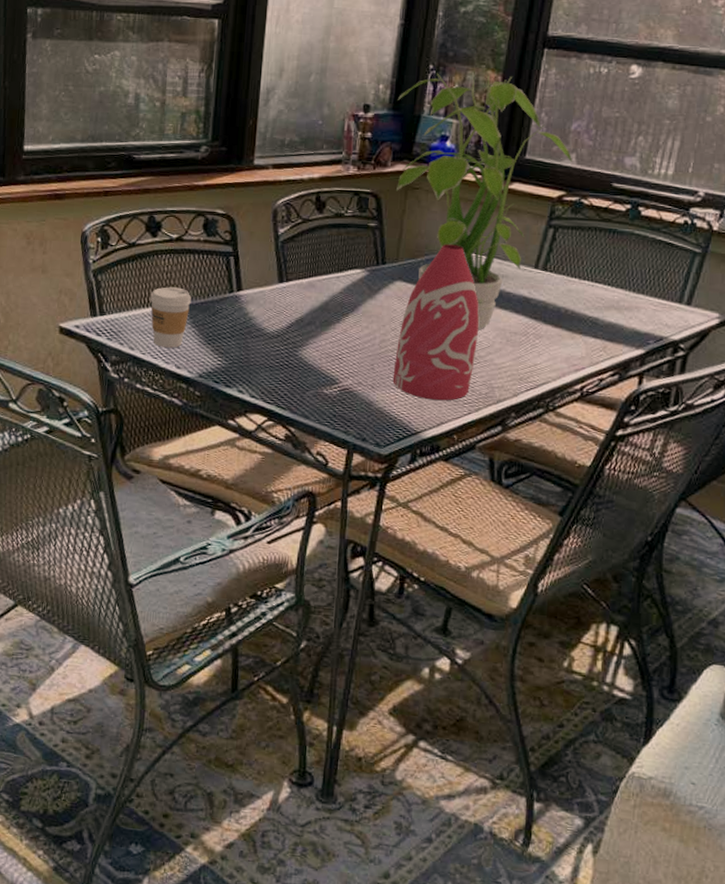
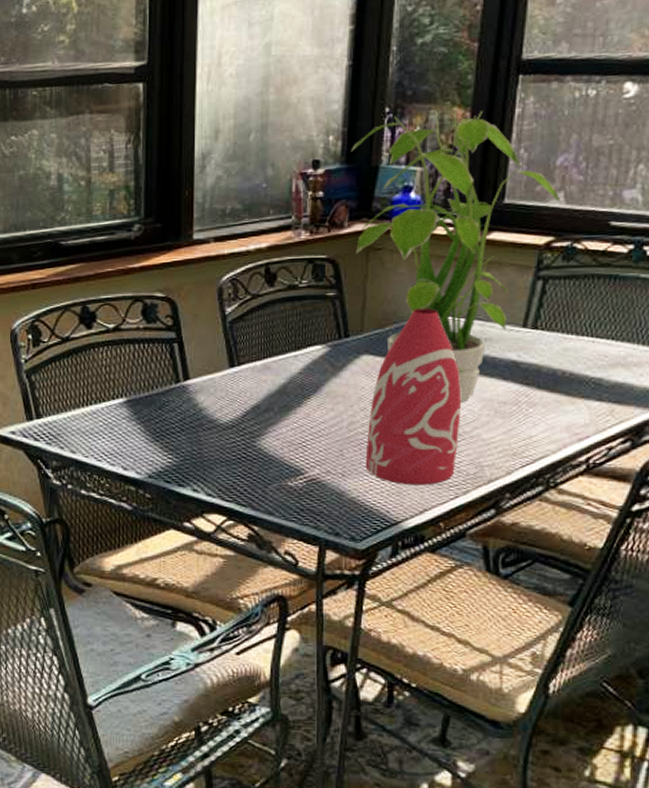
coffee cup: present [150,287,191,348] -> none [89,381,134,448]

